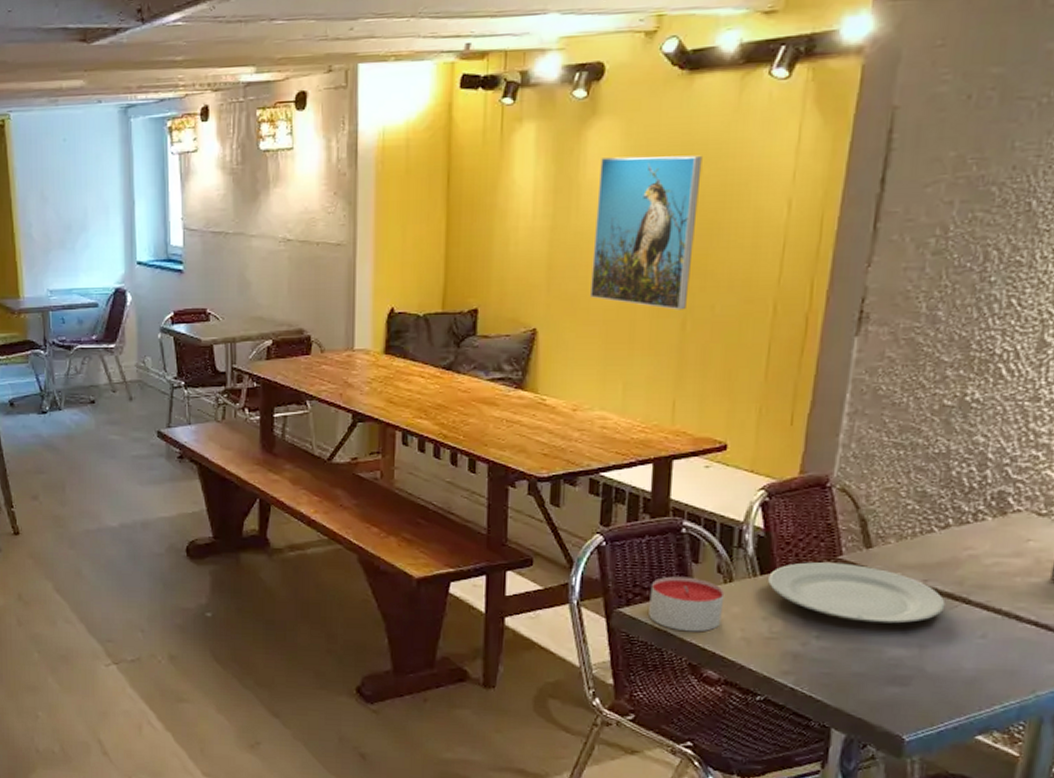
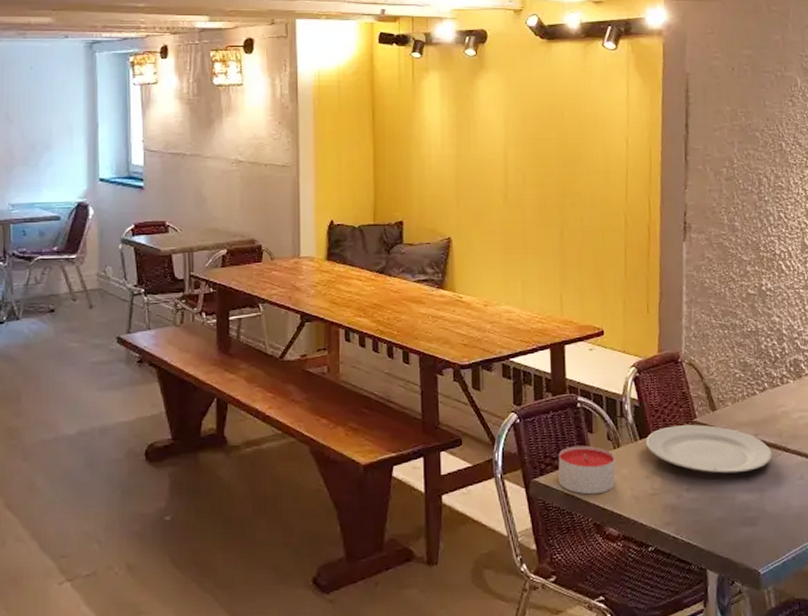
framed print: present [591,155,703,310] -> none [489,102,564,222]

